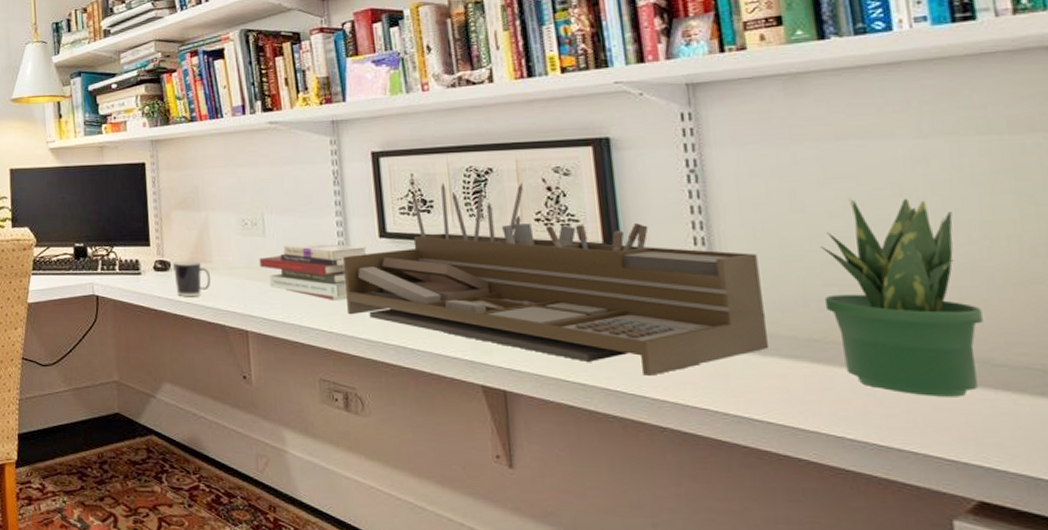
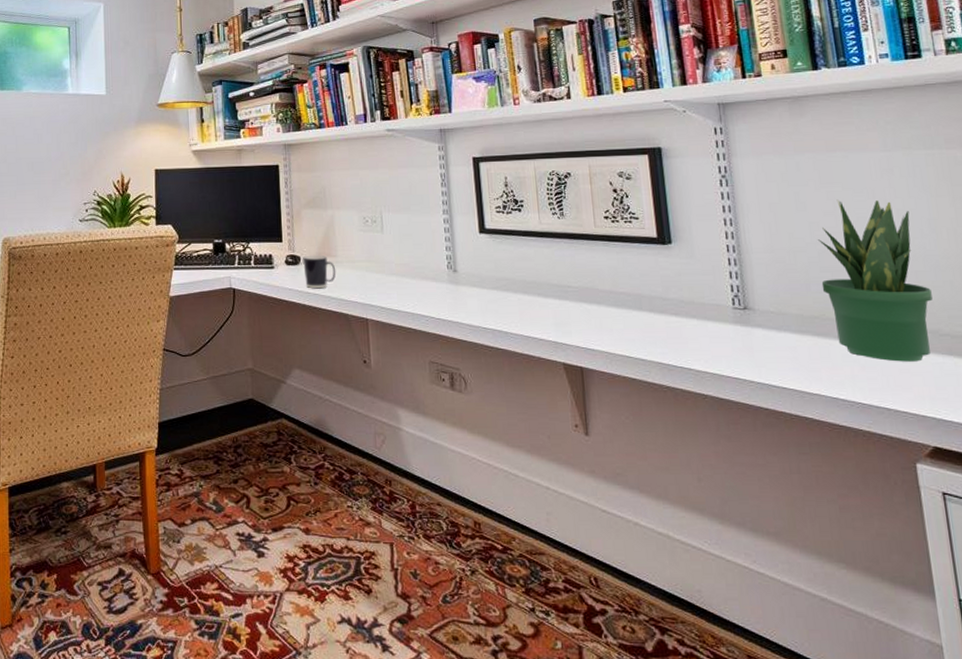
books: present [259,243,367,301] -> none [378,238,469,291]
desk organizer: present [343,182,770,376] -> none [449,185,783,351]

